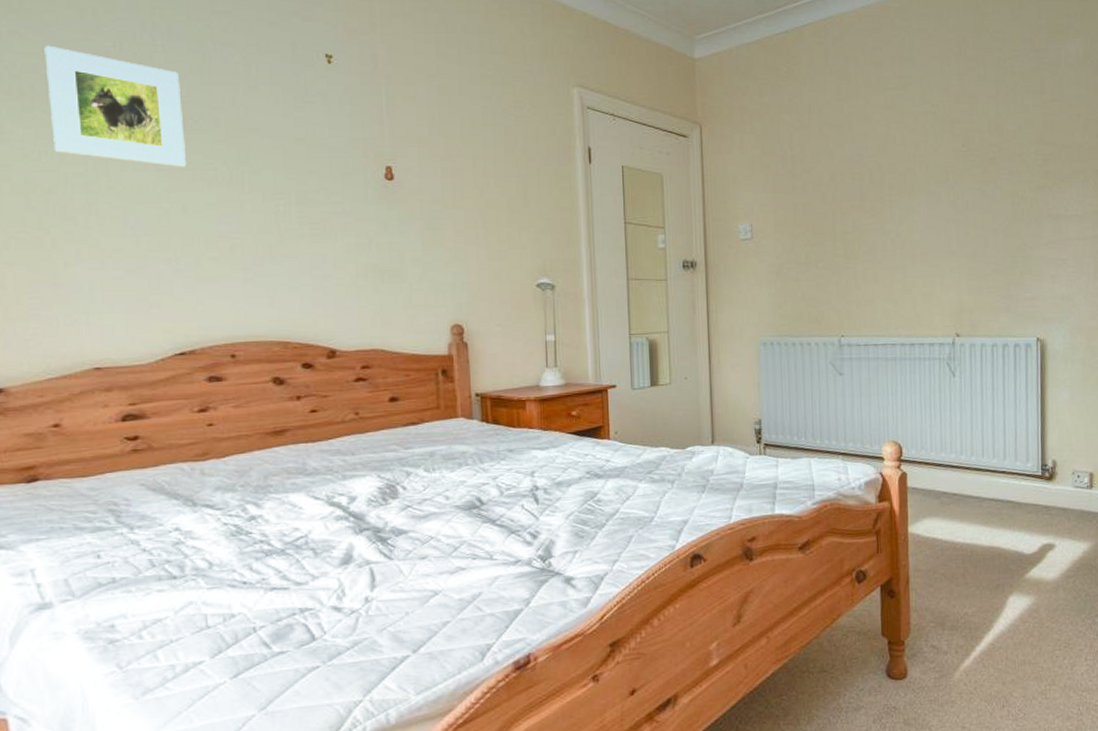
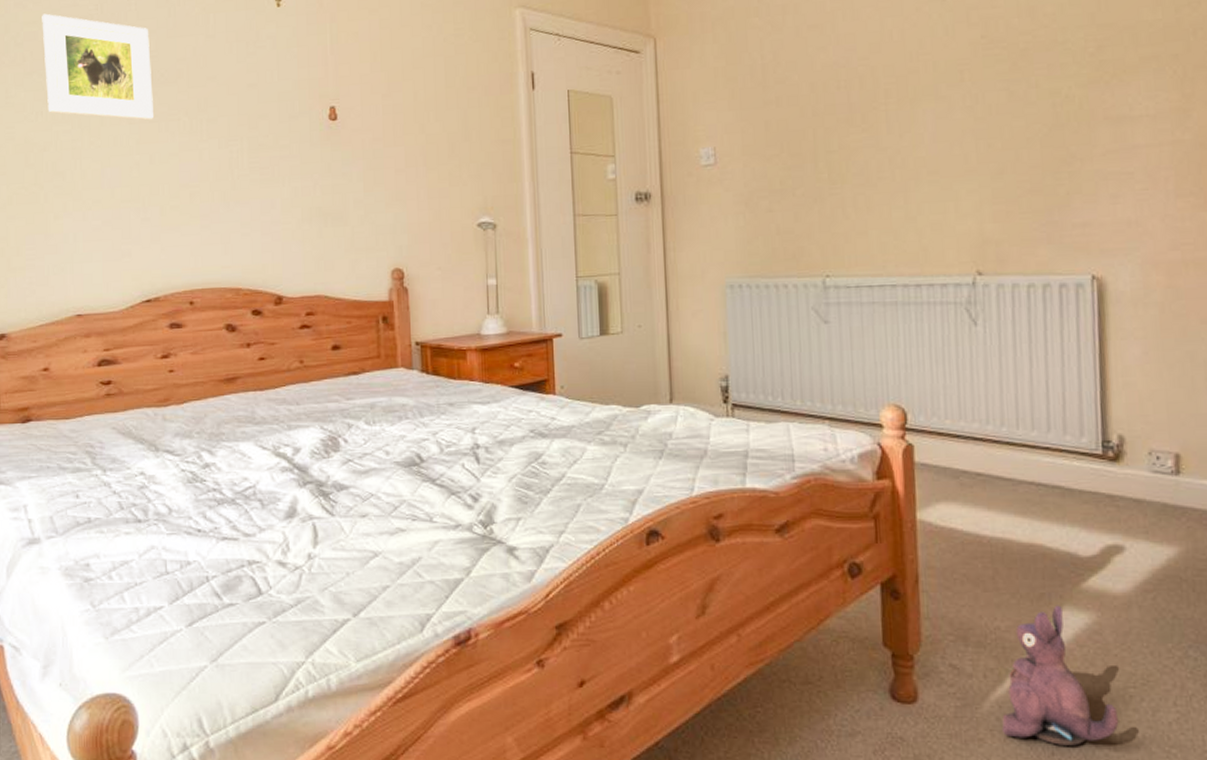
plush toy: none [968,592,1049,700] -> present [1002,605,1119,746]

